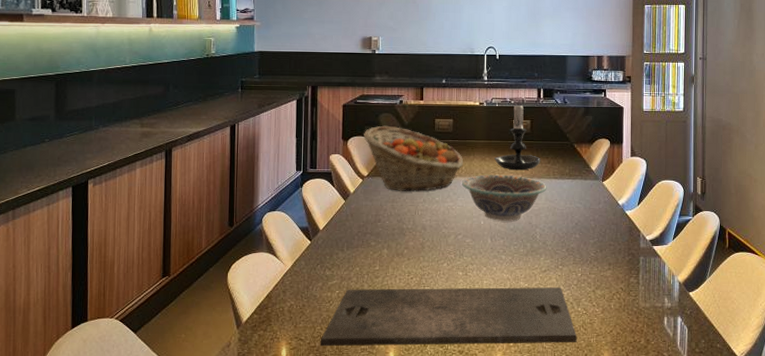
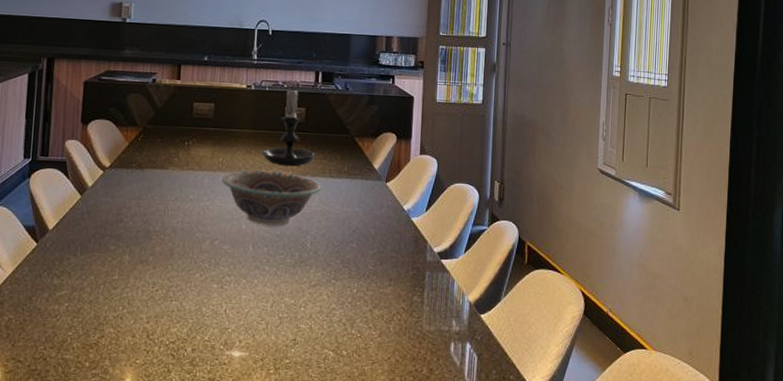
cutting board: present [320,287,577,347] -> none [42,301,349,372]
fruit basket: present [364,125,464,192] -> none [107,108,225,188]

